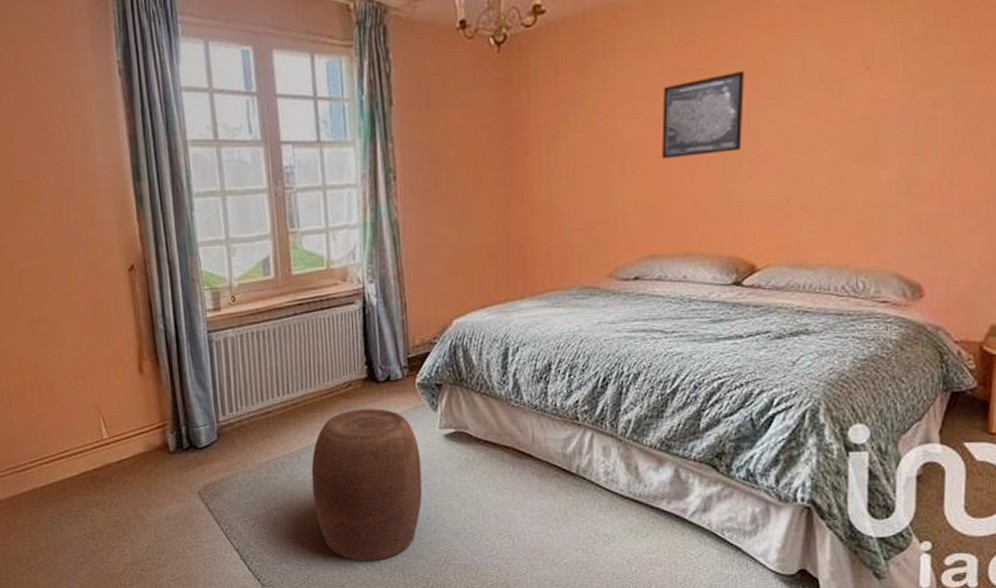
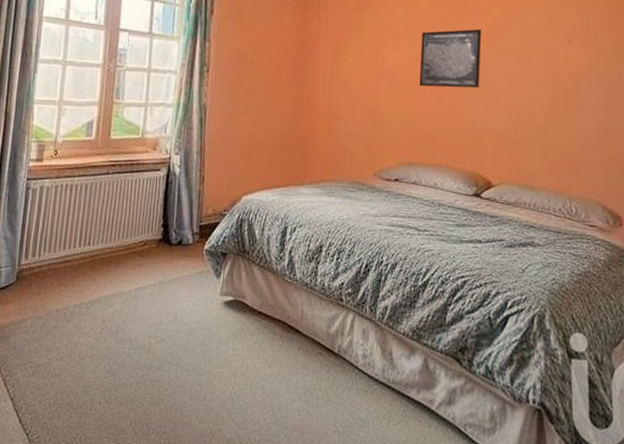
stool: present [311,408,423,561] -> none [94,267,200,425]

